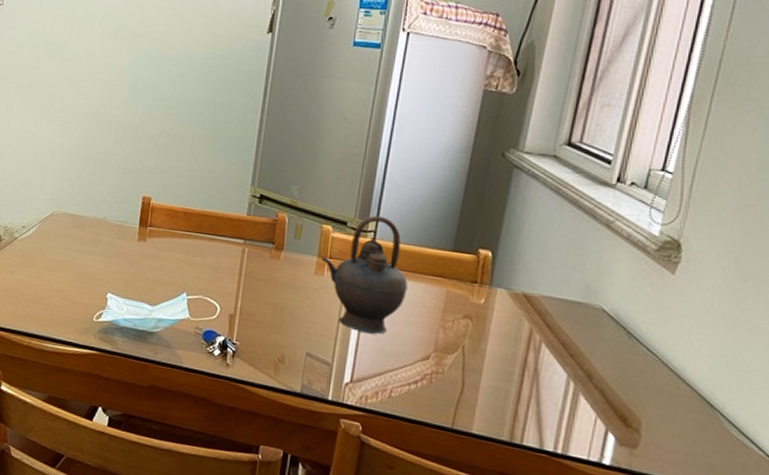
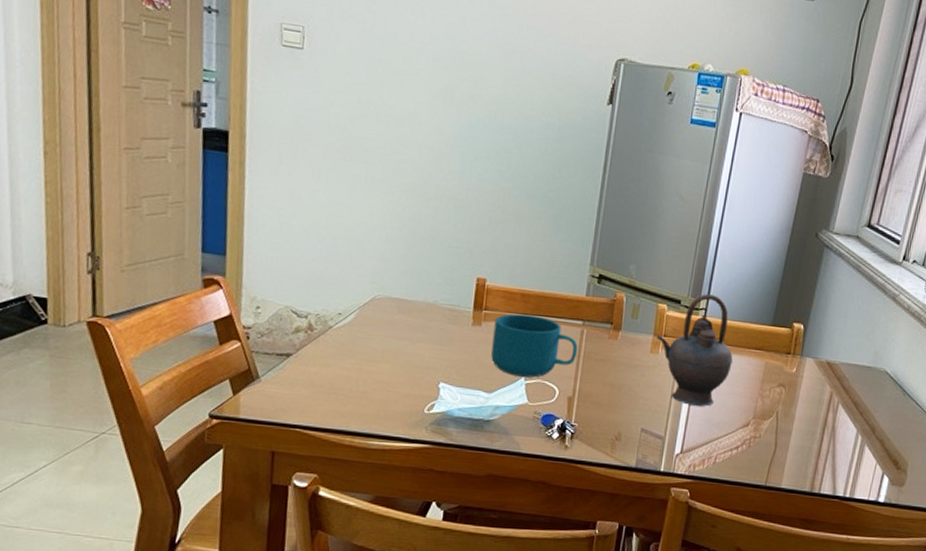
cup: none [155,230,240,294] -> present [491,313,579,378]

